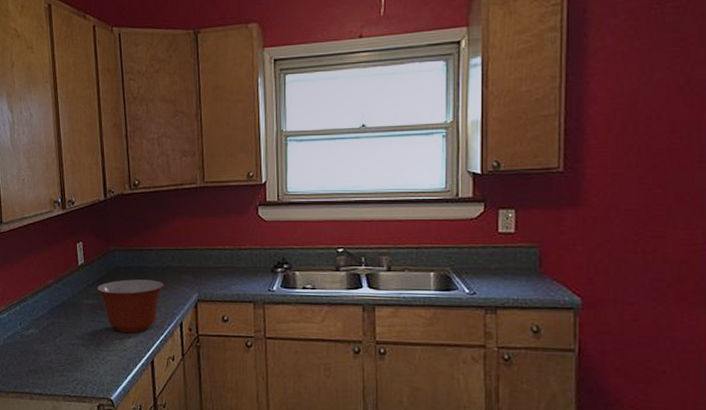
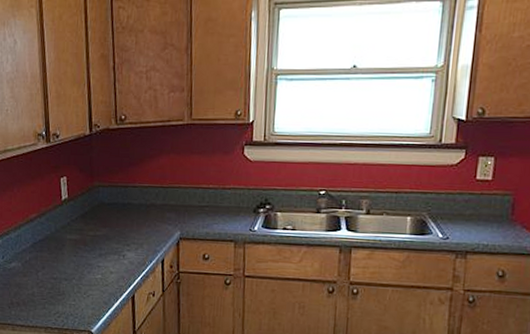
mixing bowl: present [96,279,164,333] -> none [80,215,147,268]

